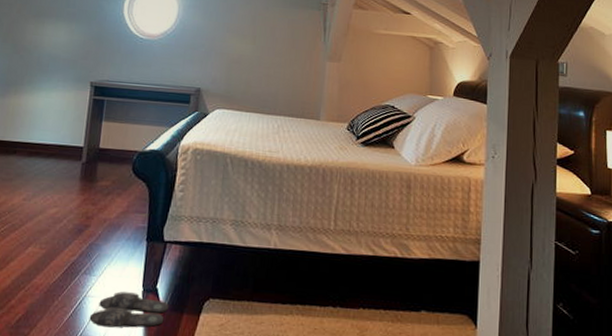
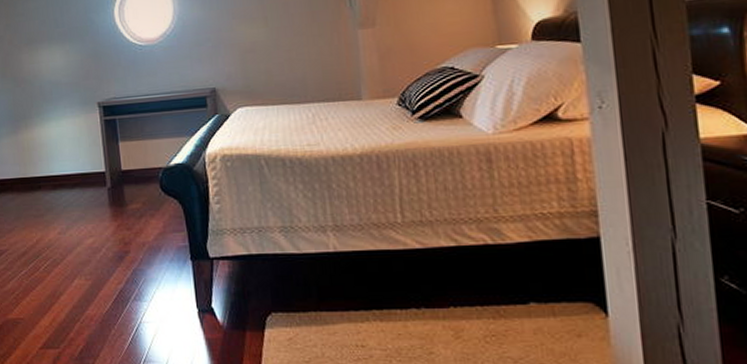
slippers: present [90,291,169,328] -> none [150,314,229,351]

